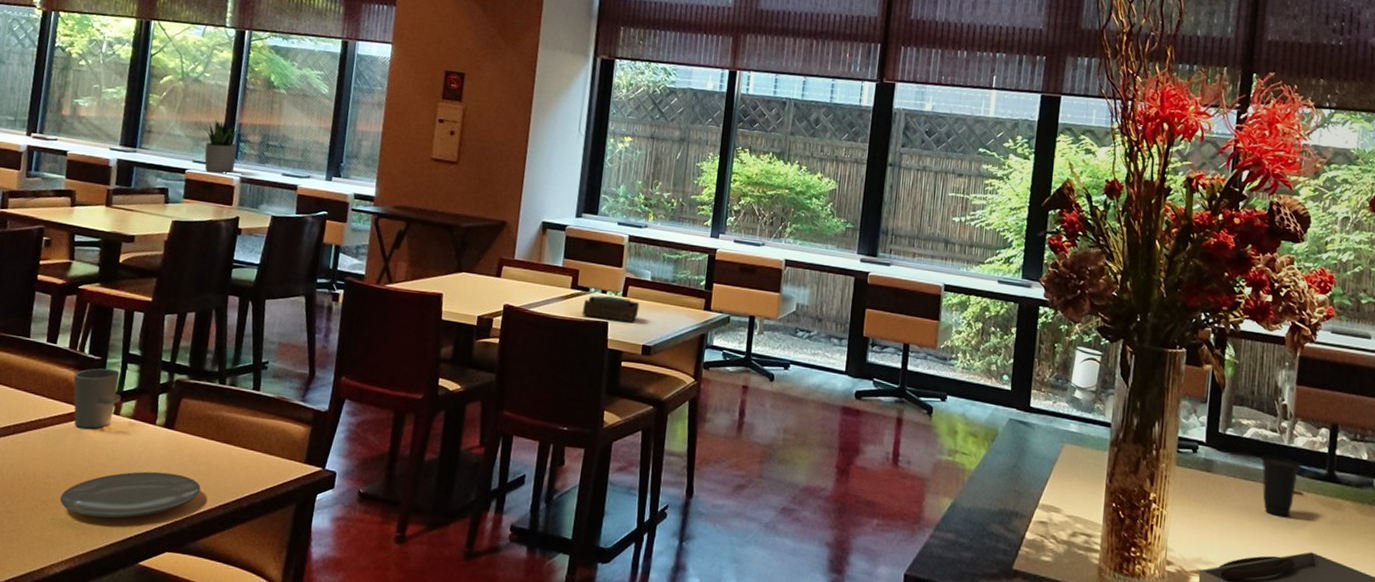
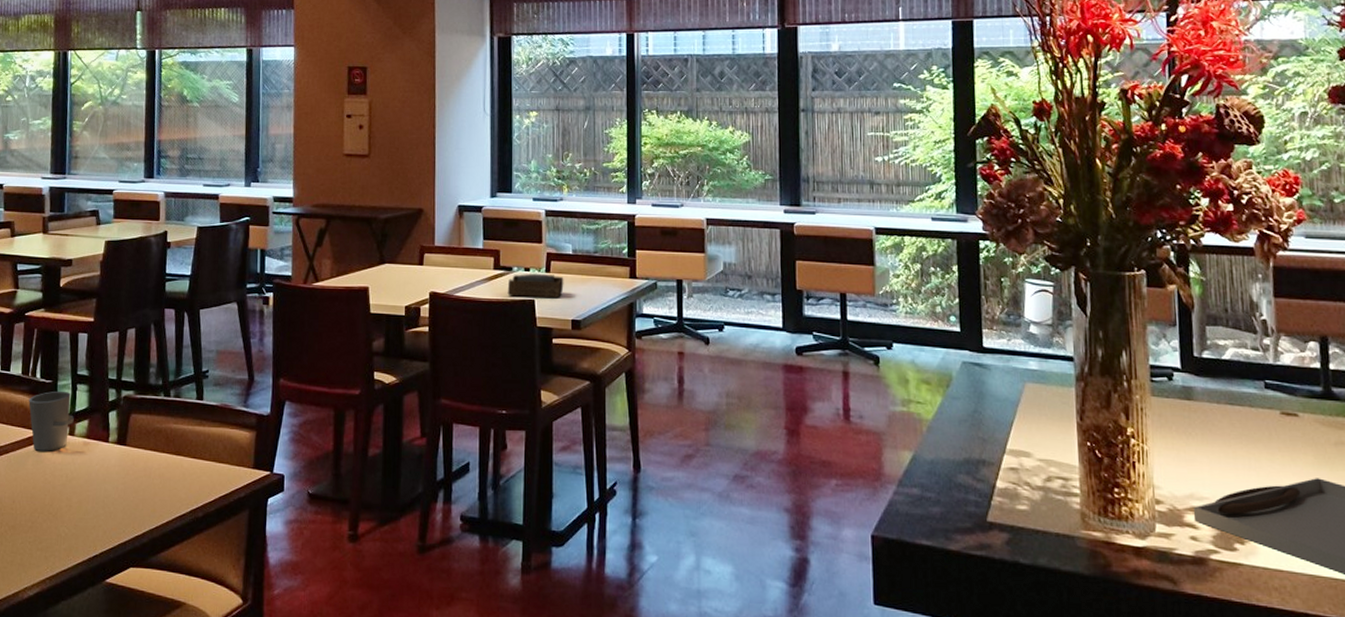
plate: present [59,471,201,518] -> none [26,488,157,538]
planter: present [204,117,239,174] -> none [129,136,159,191]
cup: present [1259,454,1302,518] -> none [1243,376,1293,443]

